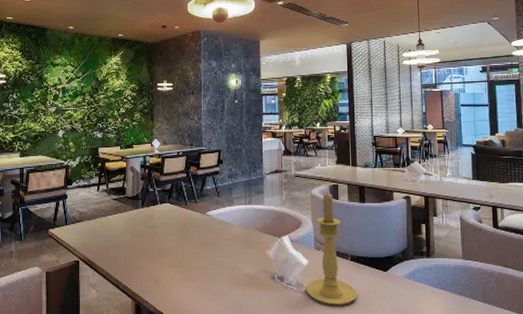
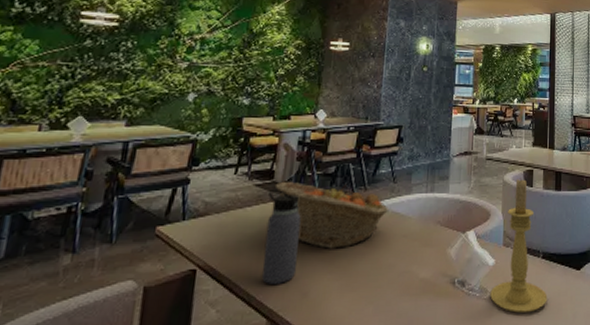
water bottle: none [123,202,149,273] -> present [262,188,301,284]
fruit basket: none [127,196,215,248] -> present [274,181,388,249]

